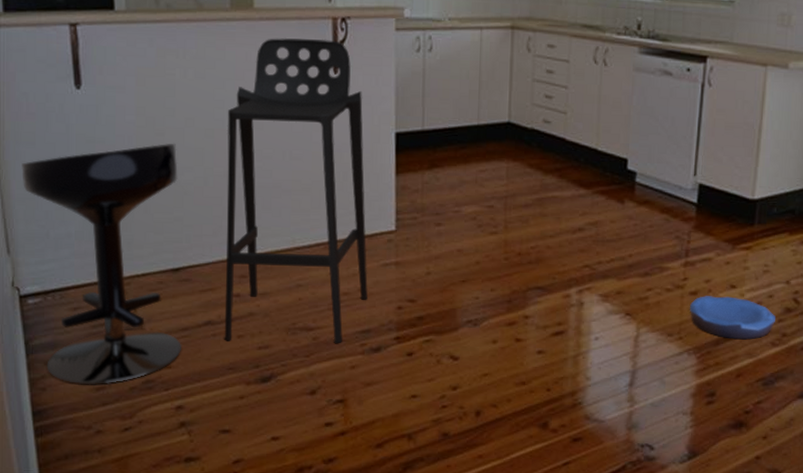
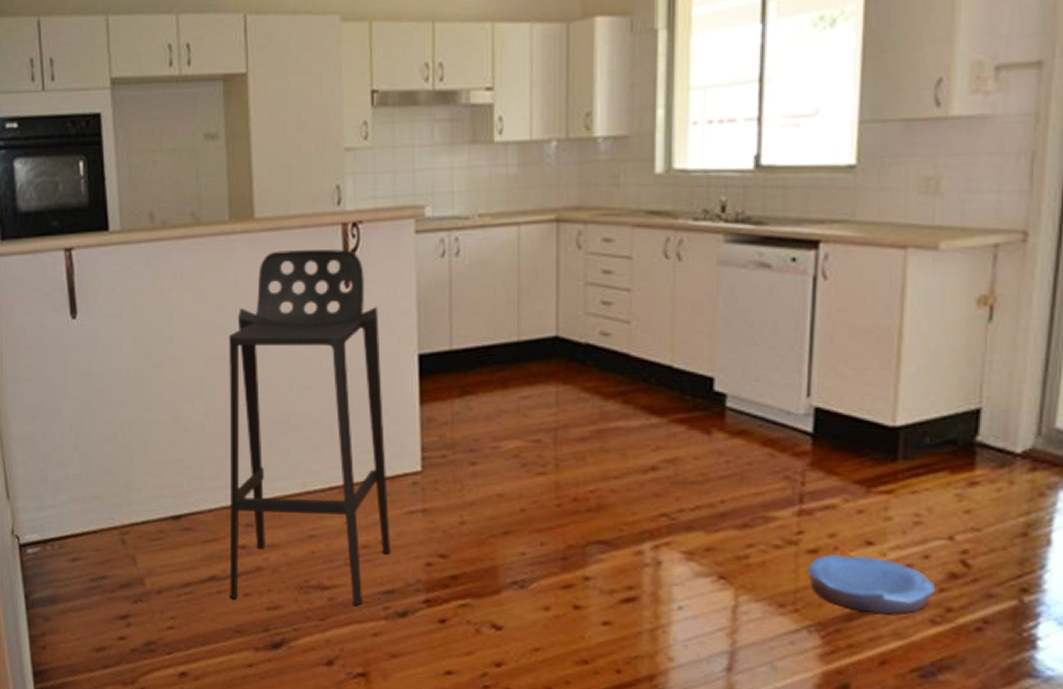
bar stool: present [22,143,183,385] -> none [20,374,185,645]

